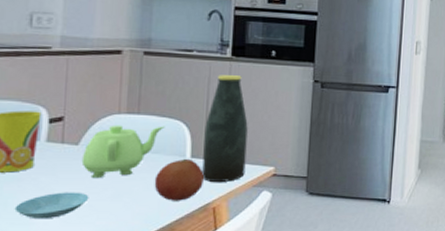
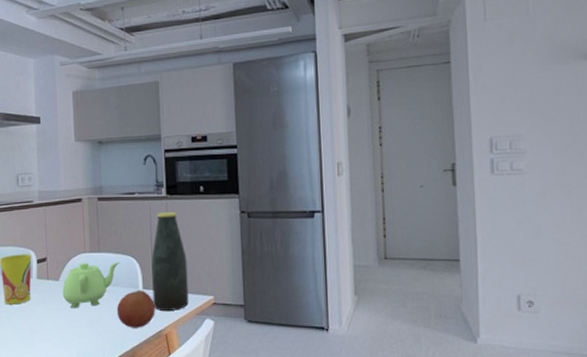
saucer: present [14,192,89,220] -> none [21,320,71,343]

